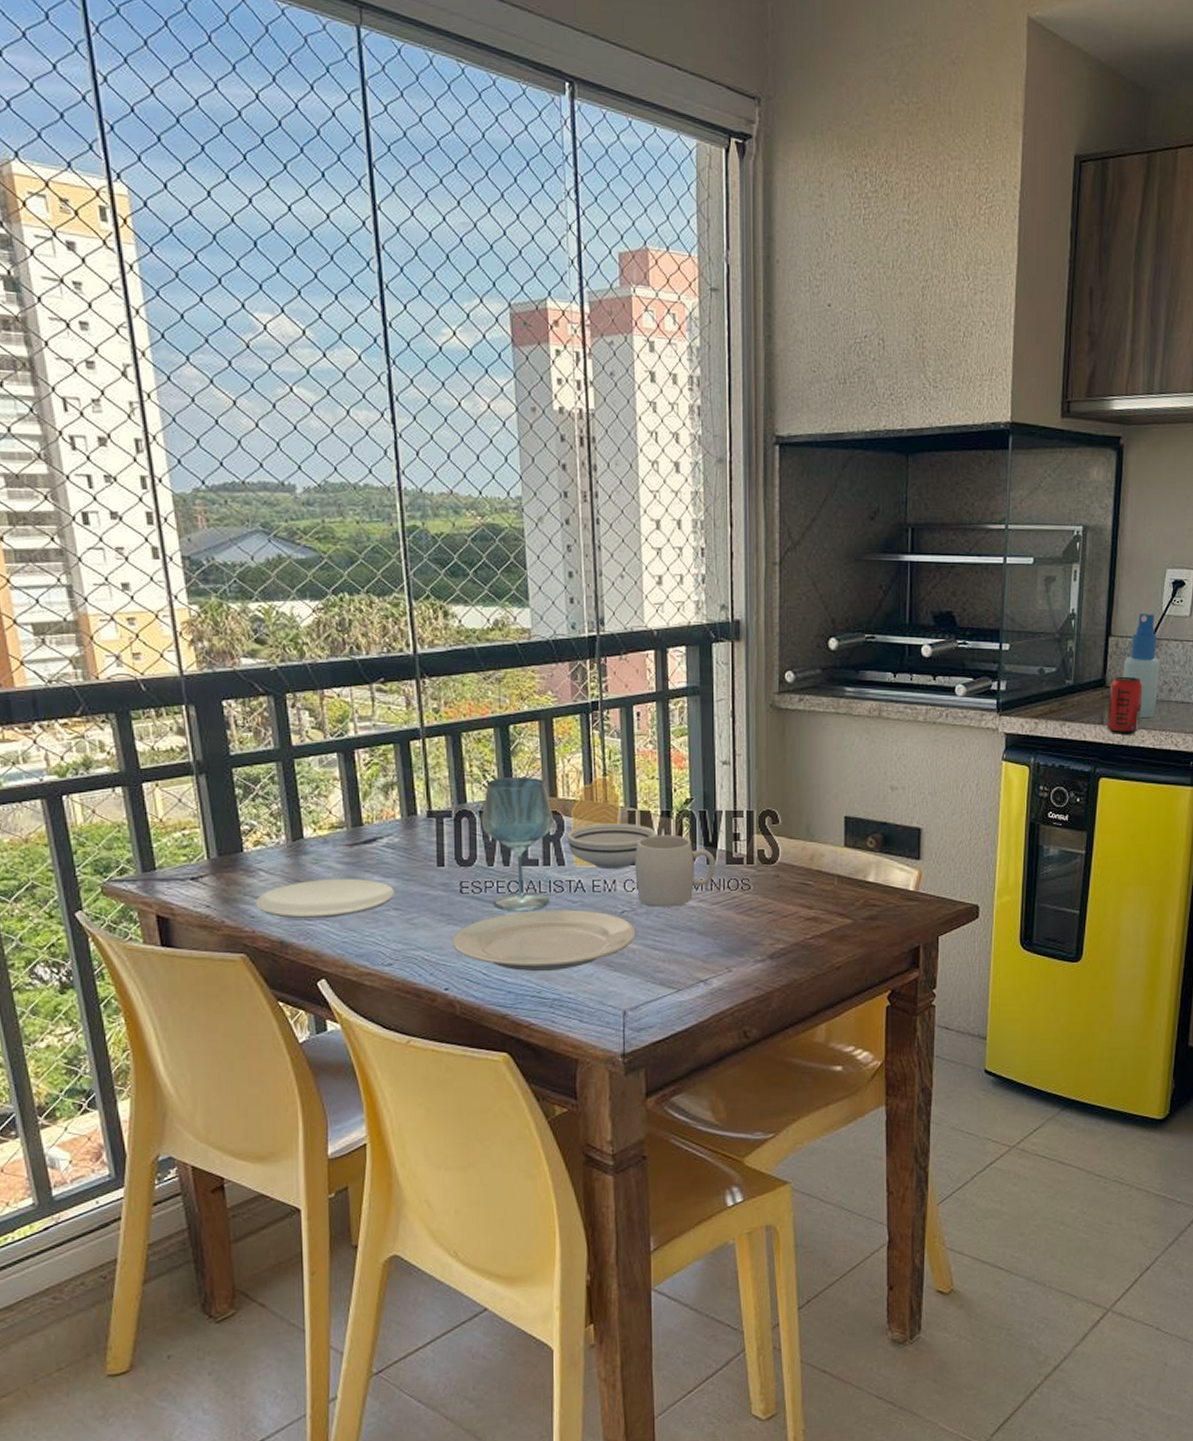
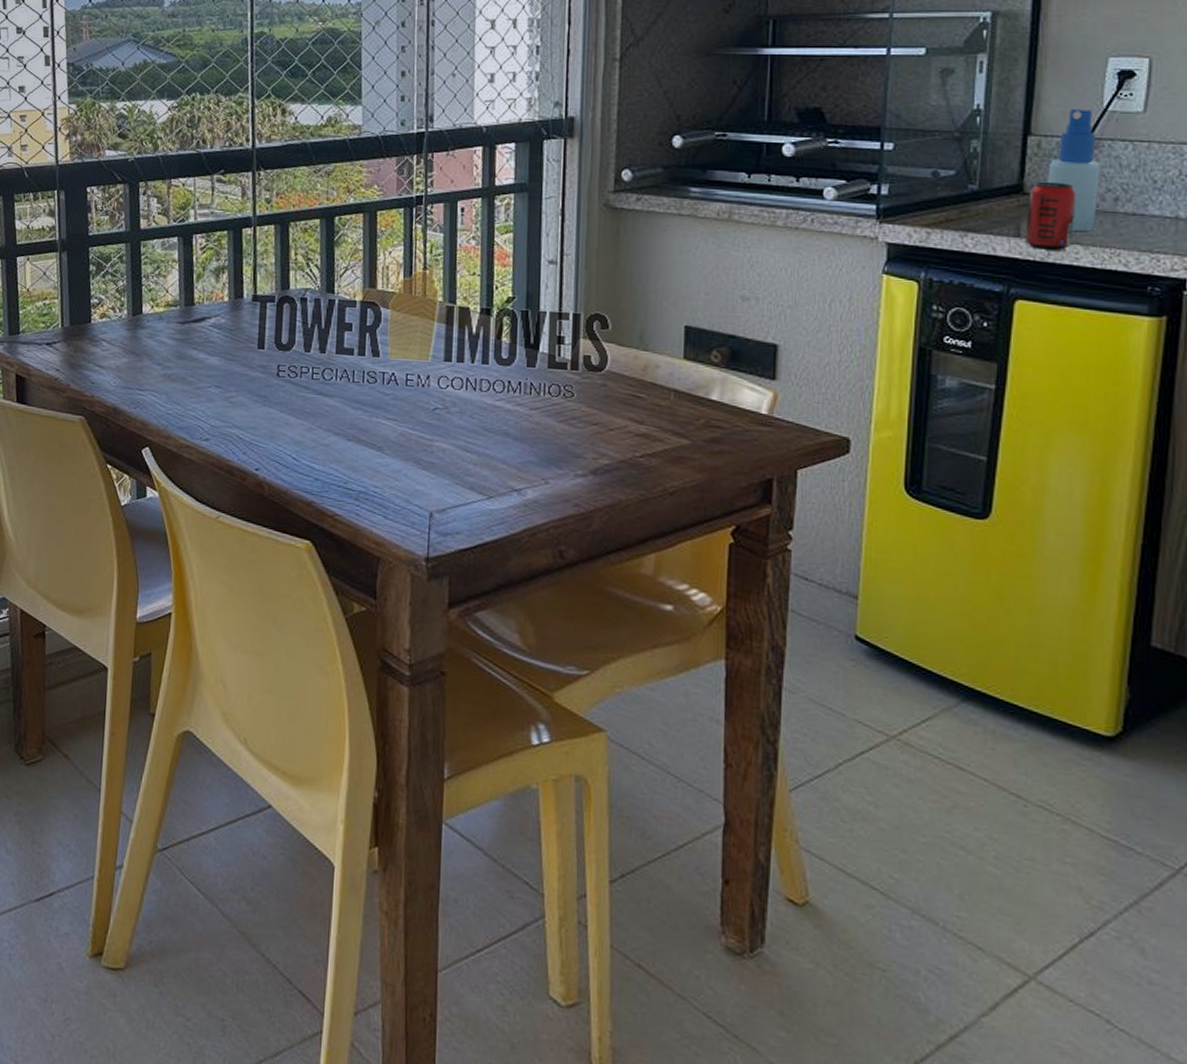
plate: present [255,878,396,919] -> none [96,352,218,391]
plate: present [452,909,636,972] -> none [266,399,448,463]
wine glass: present [481,776,554,912] -> none [301,266,372,400]
bowl: present [567,823,656,870] -> none [383,317,474,365]
mug: present [635,834,715,907] -> none [450,332,536,409]

